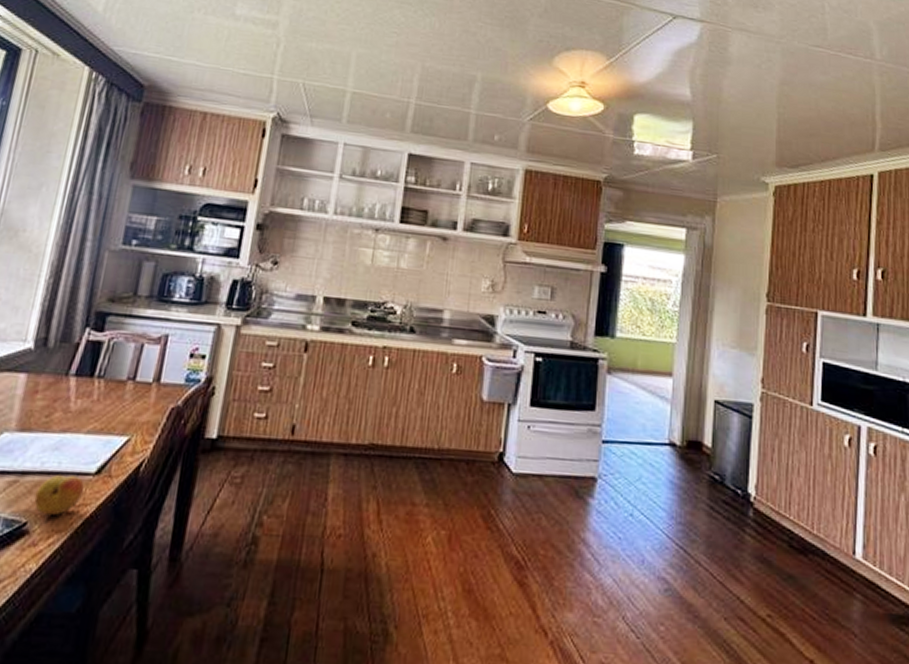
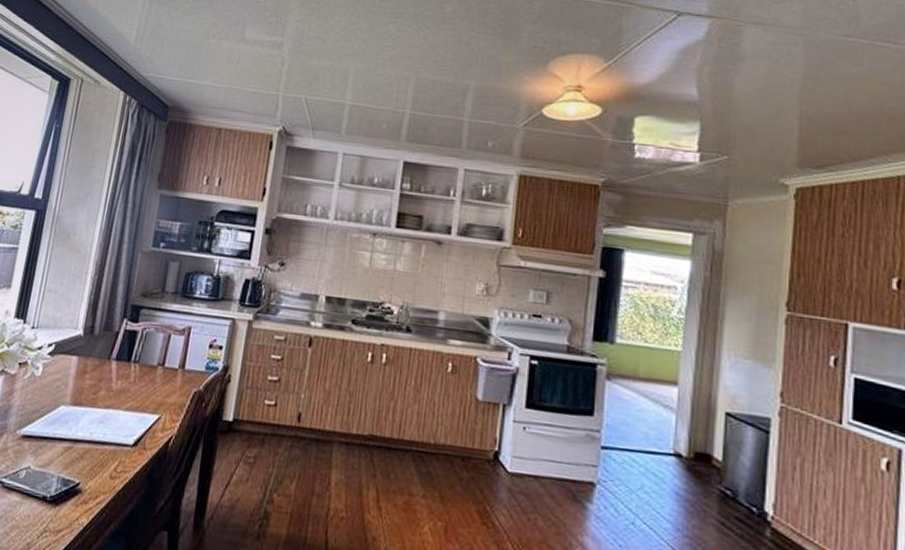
fruit: present [33,475,84,516] -> none [84,444,124,479]

